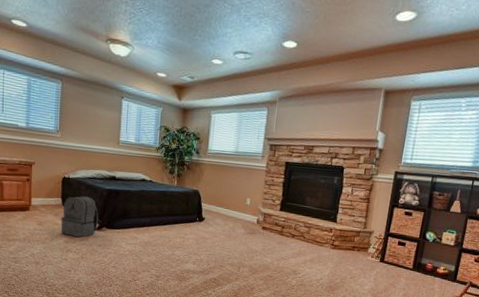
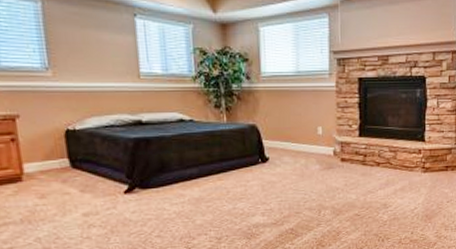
backpack: present [61,196,98,237] -> none [72,151,128,206]

